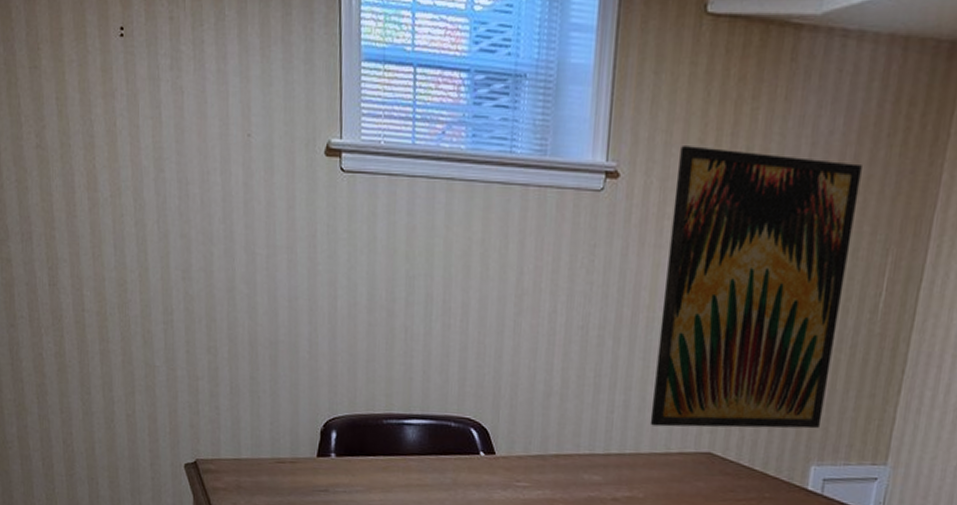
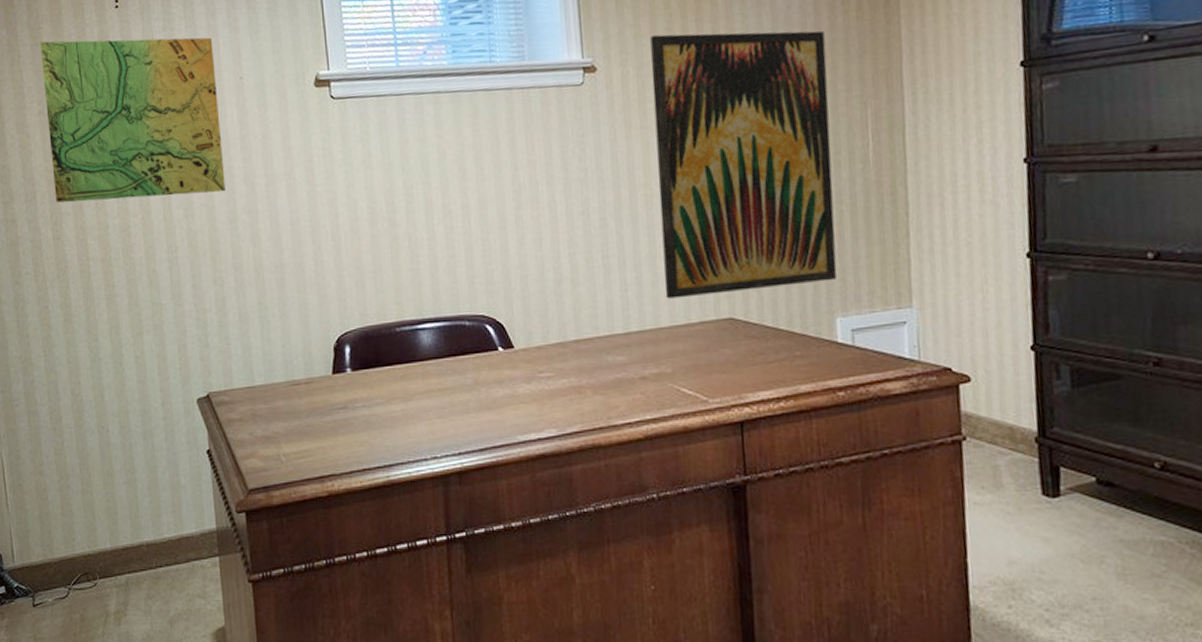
map: none [39,65,226,258] -> present [40,37,225,203]

